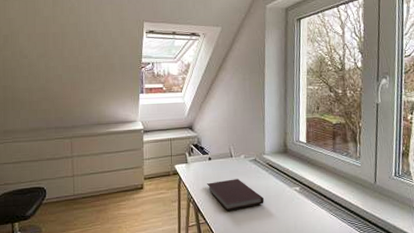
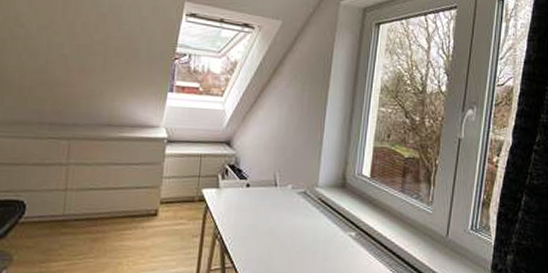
notebook: present [207,179,264,212] -> none [241,214,310,256]

